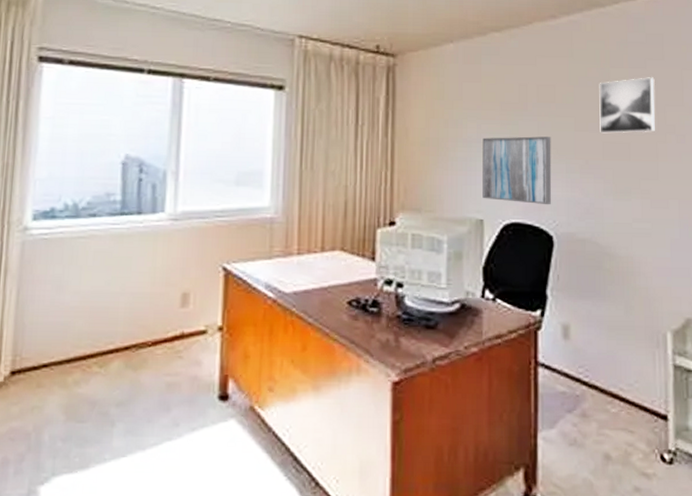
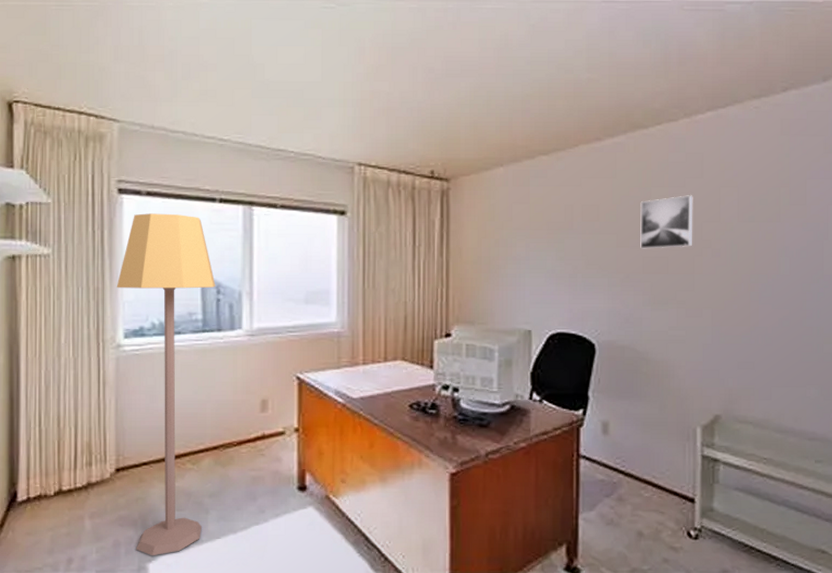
lamp: none [27,83,138,478] -> present [116,213,216,556]
wall art: present [482,136,552,205] -> none [530,253,595,316]

